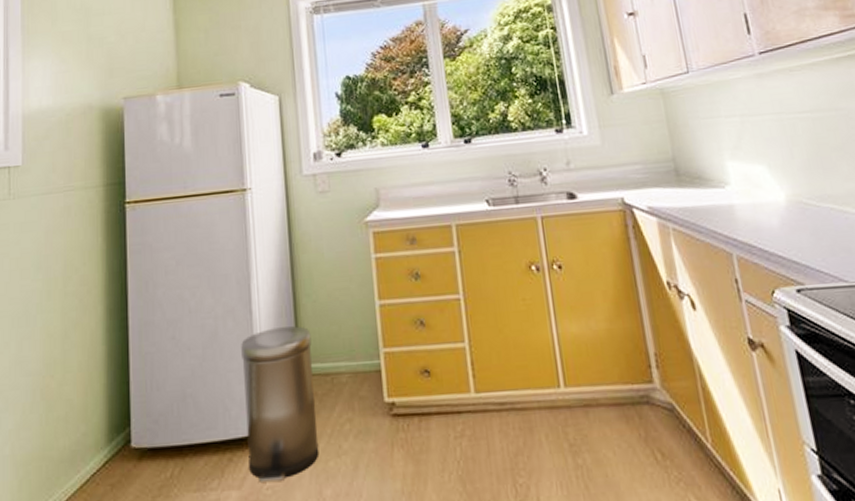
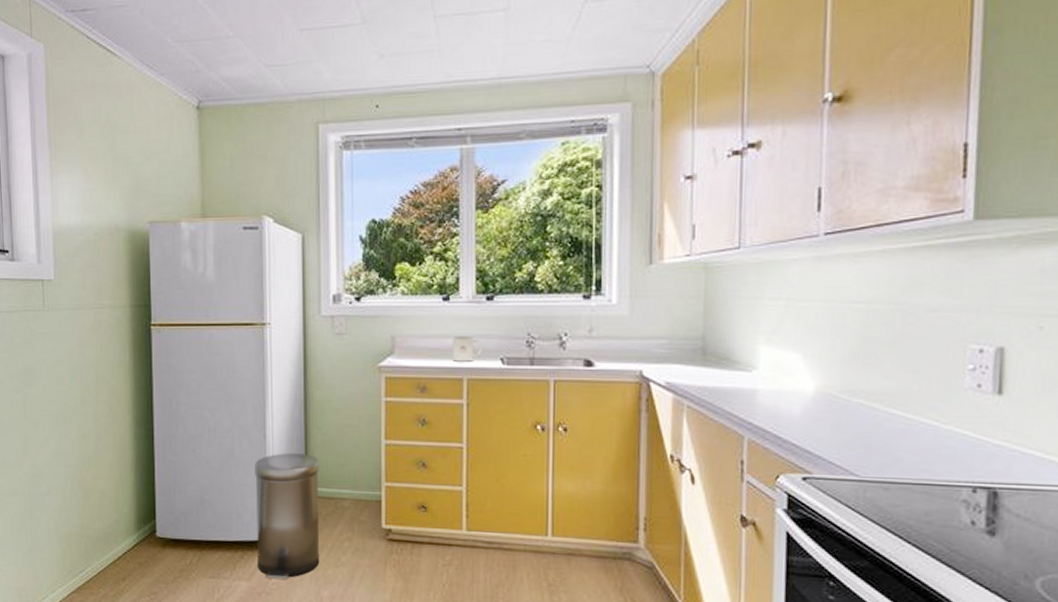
mug: none [436,180,467,208] -> present [452,335,482,362]

